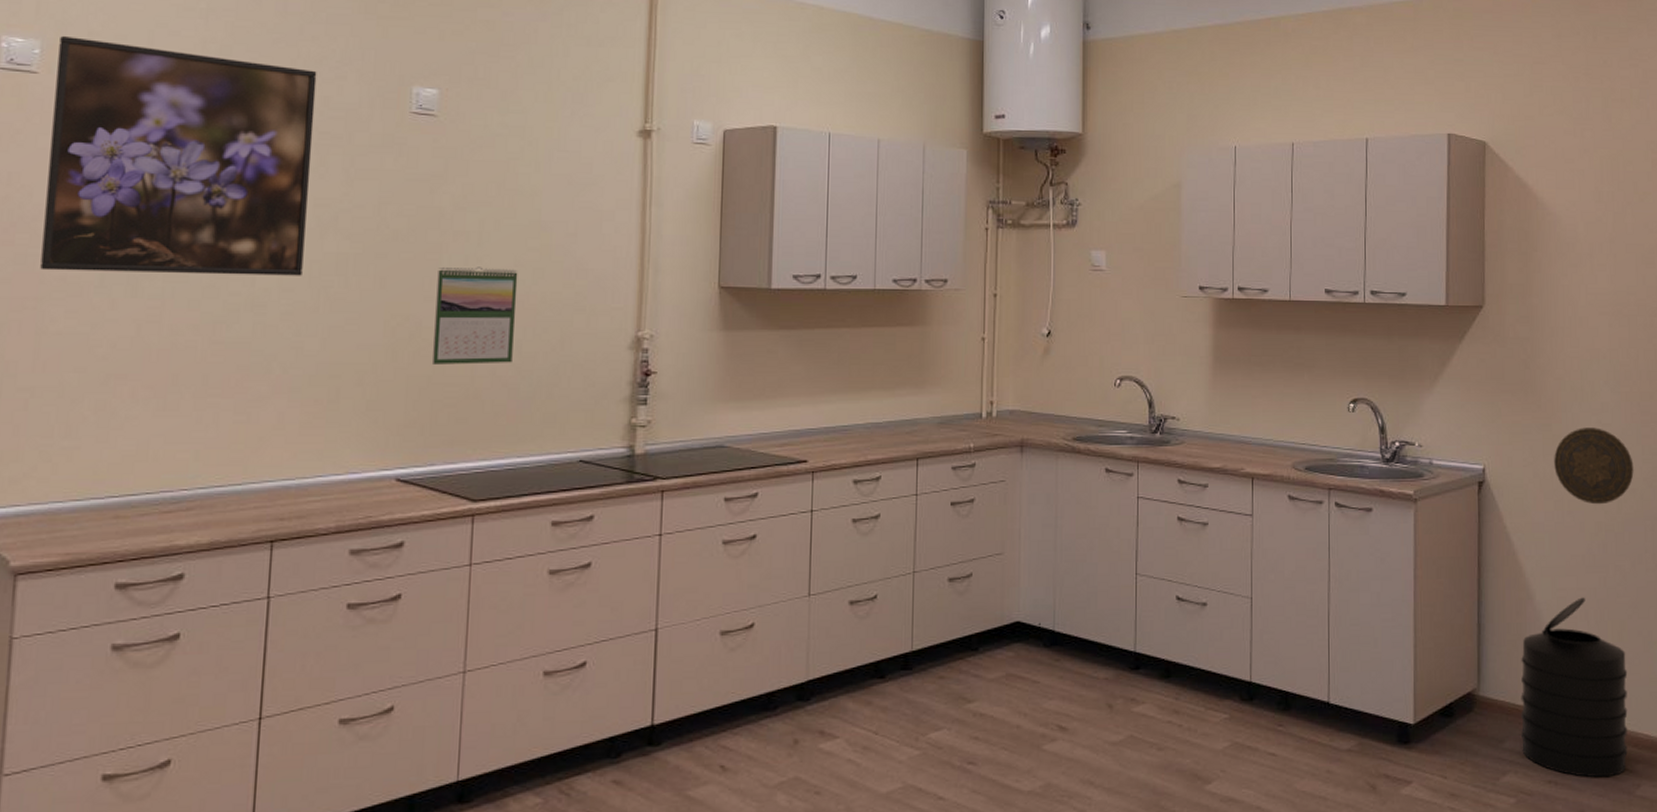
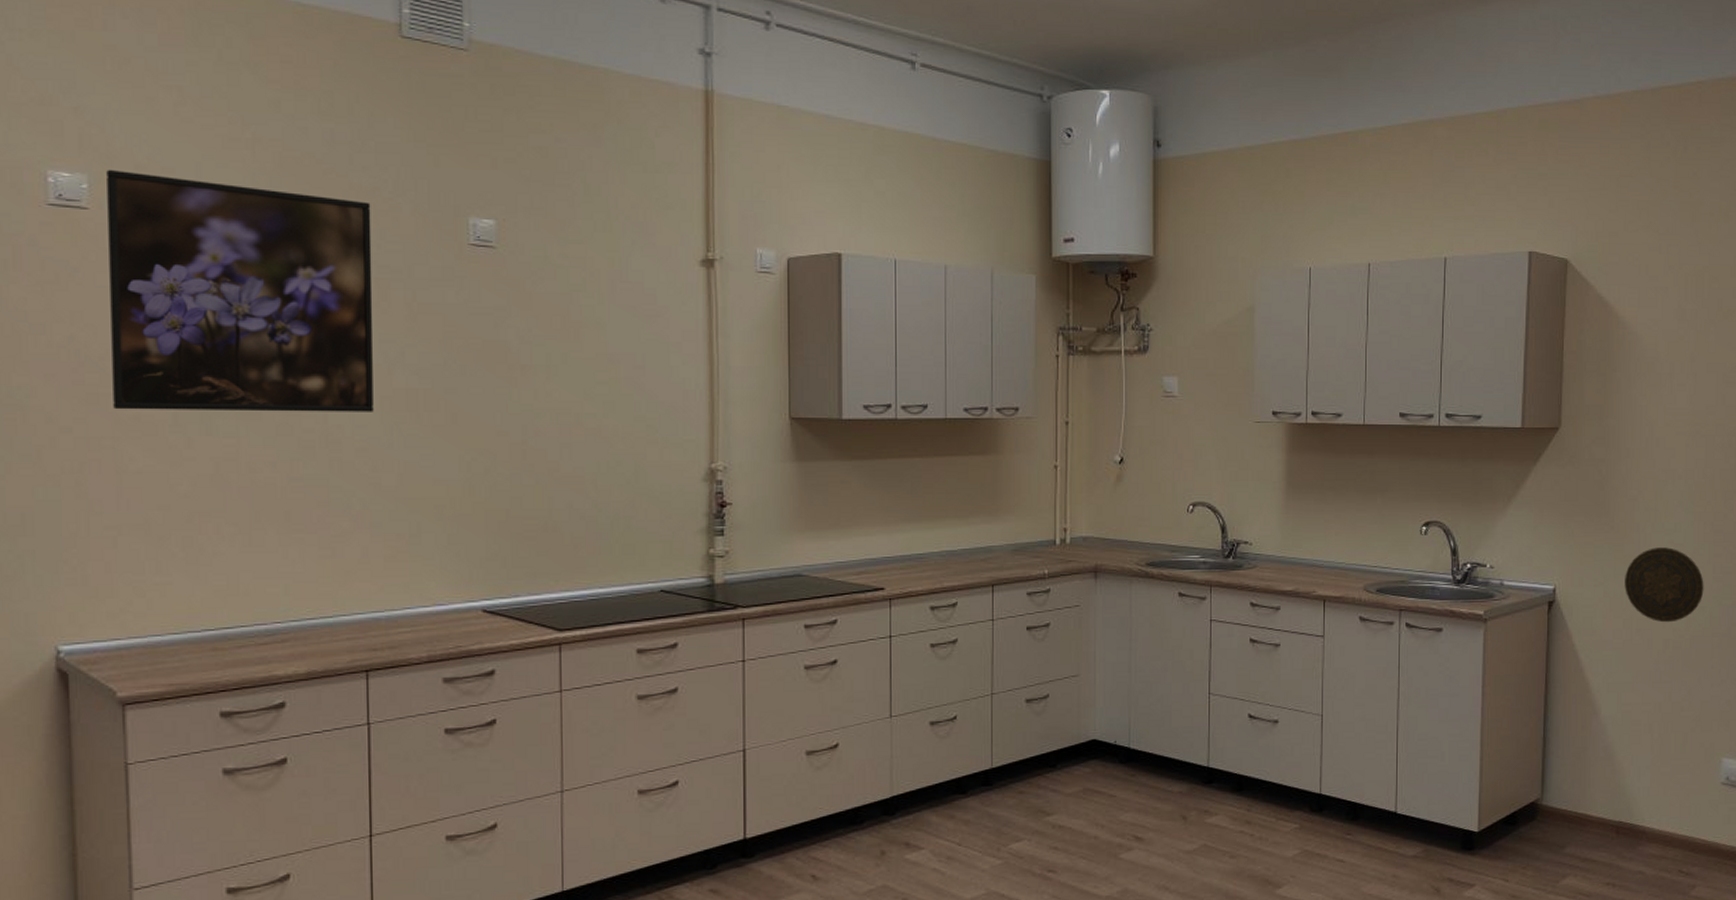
calendar: present [431,267,518,365] -> none [508,401,589,498]
trash can: present [1520,597,1628,778] -> none [1581,711,1688,880]

